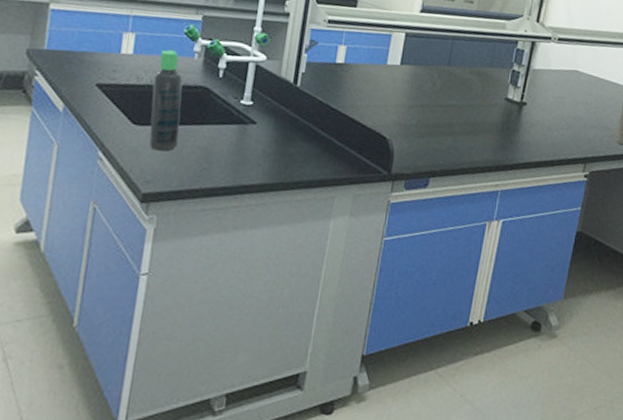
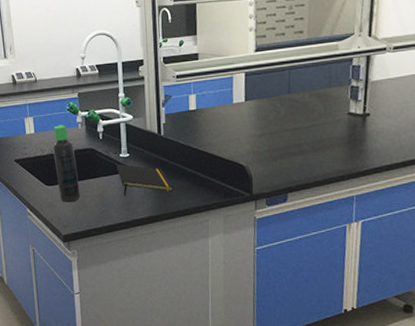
notepad: none [232,112,300,156] -> present [116,164,174,196]

